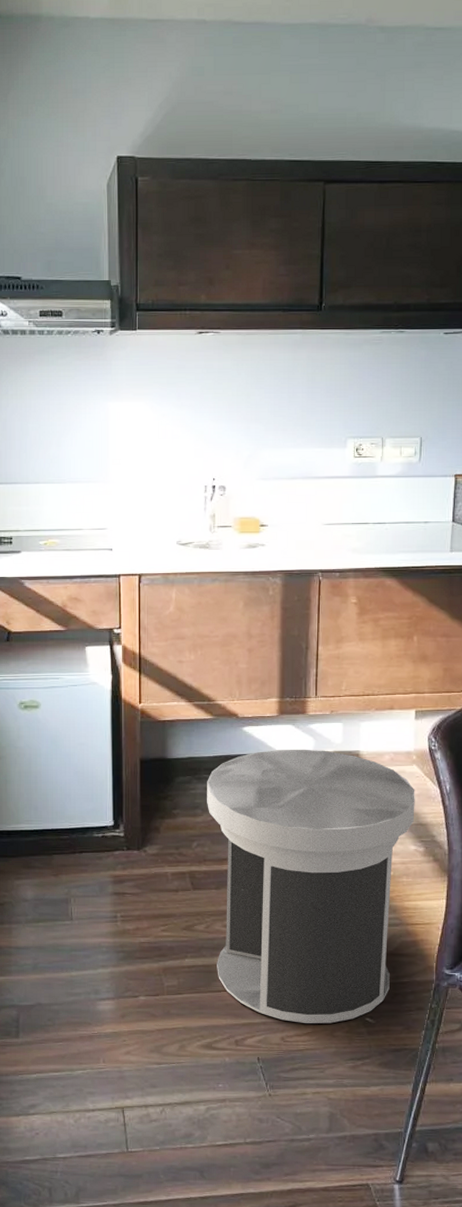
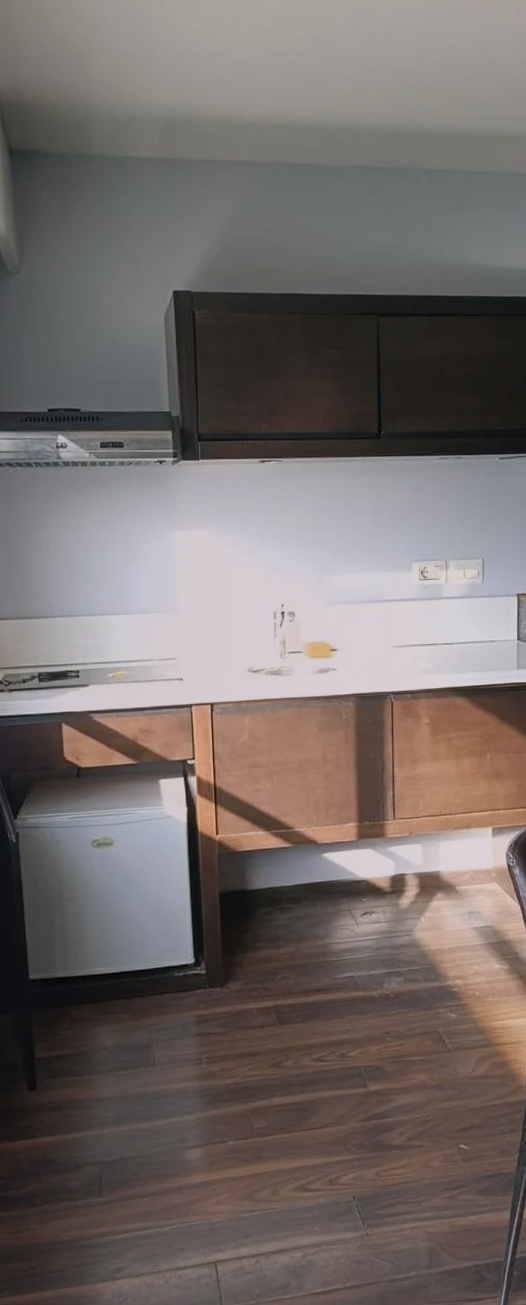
trash can: present [207,749,415,1024] -> none [289,872,497,1156]

